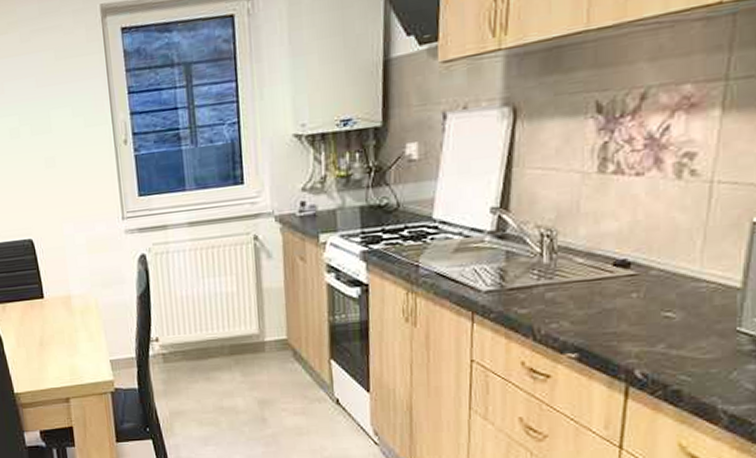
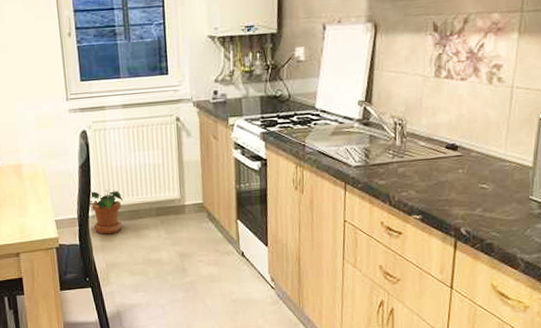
potted plant: none [151,323,189,377] -> present [90,189,123,235]

